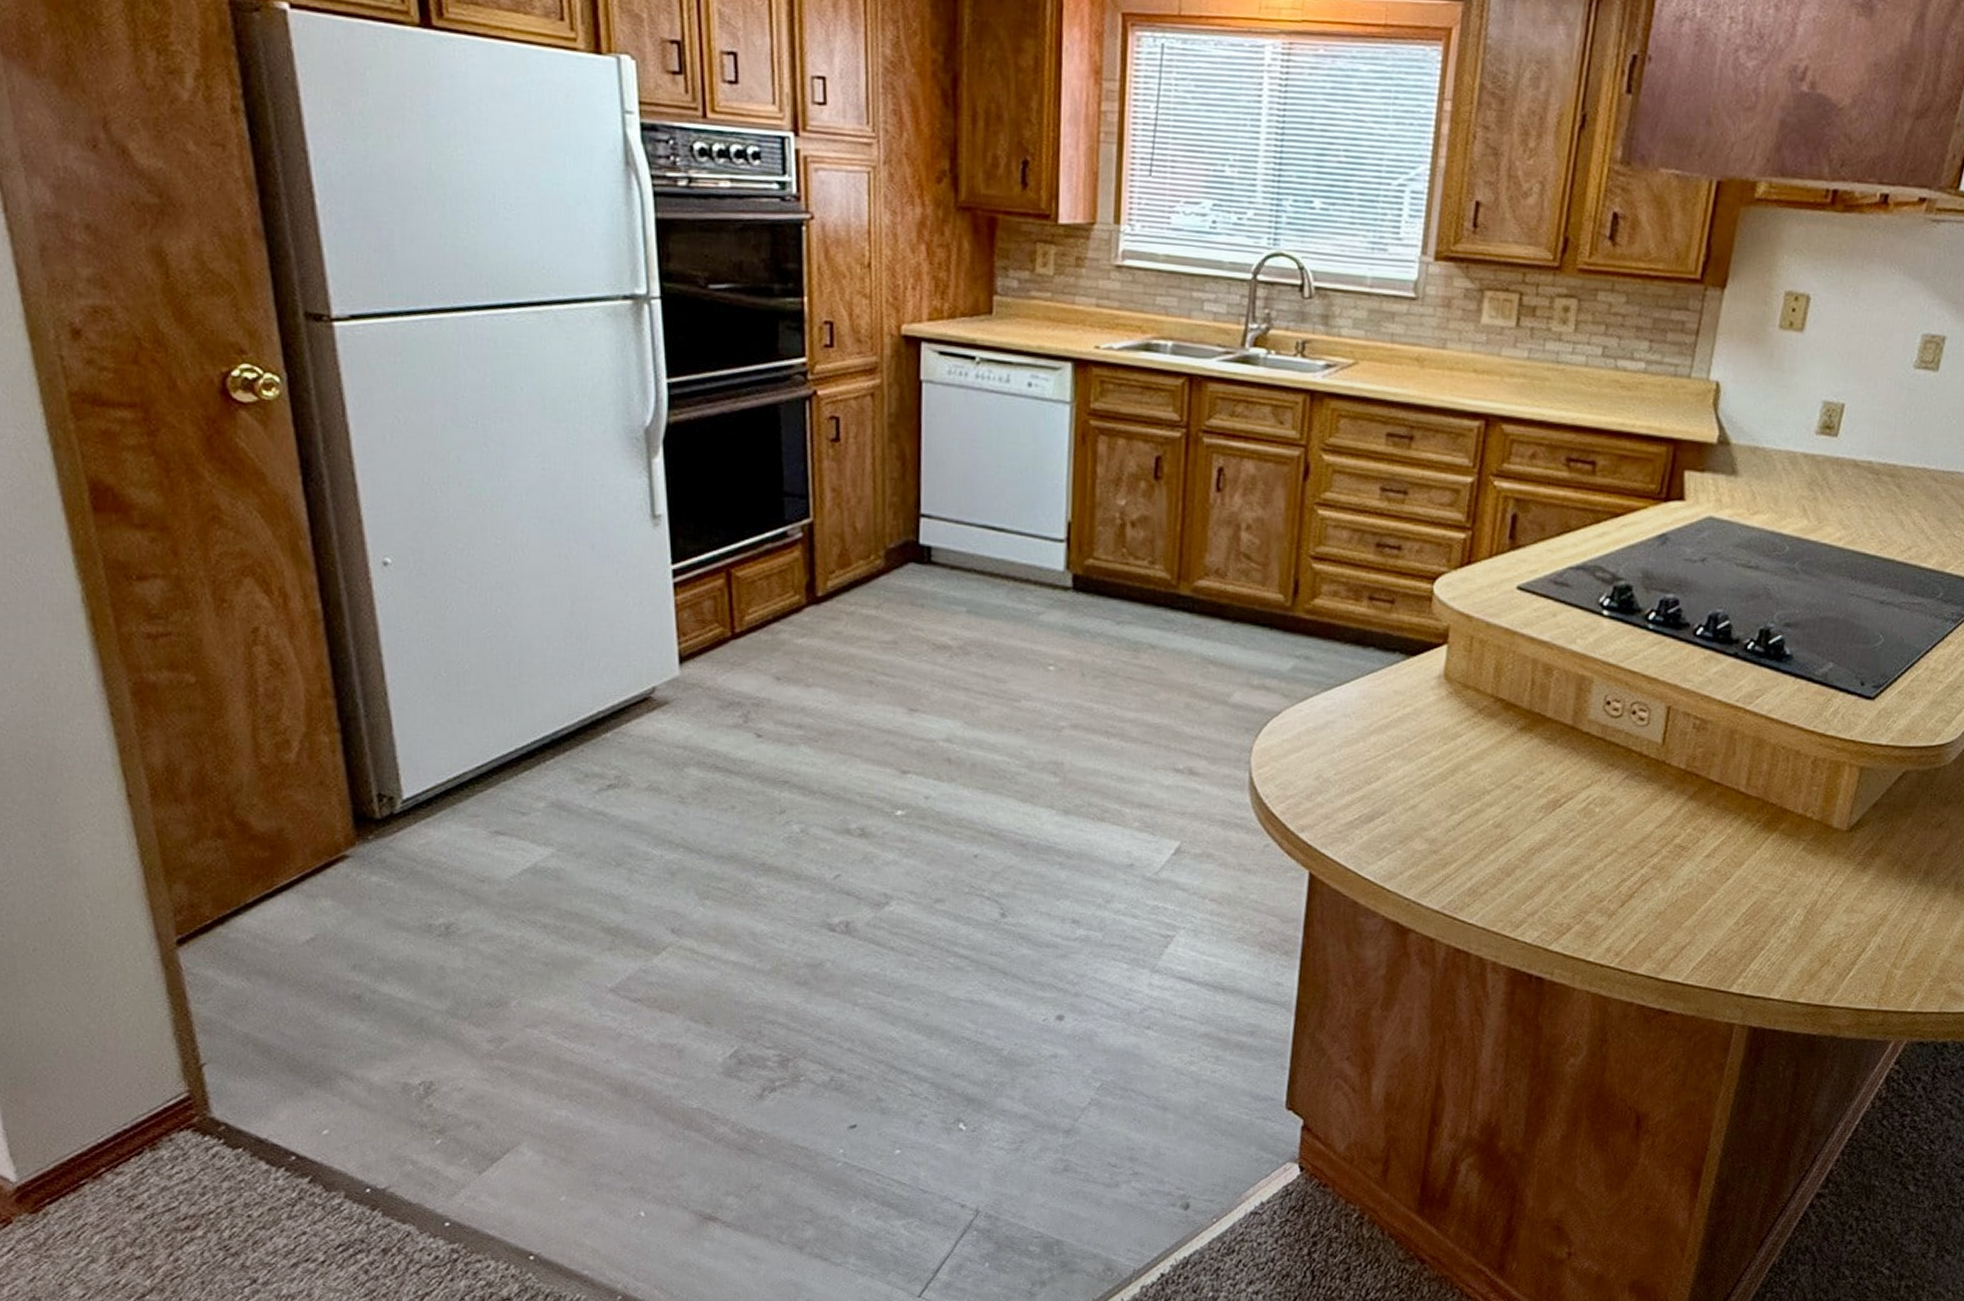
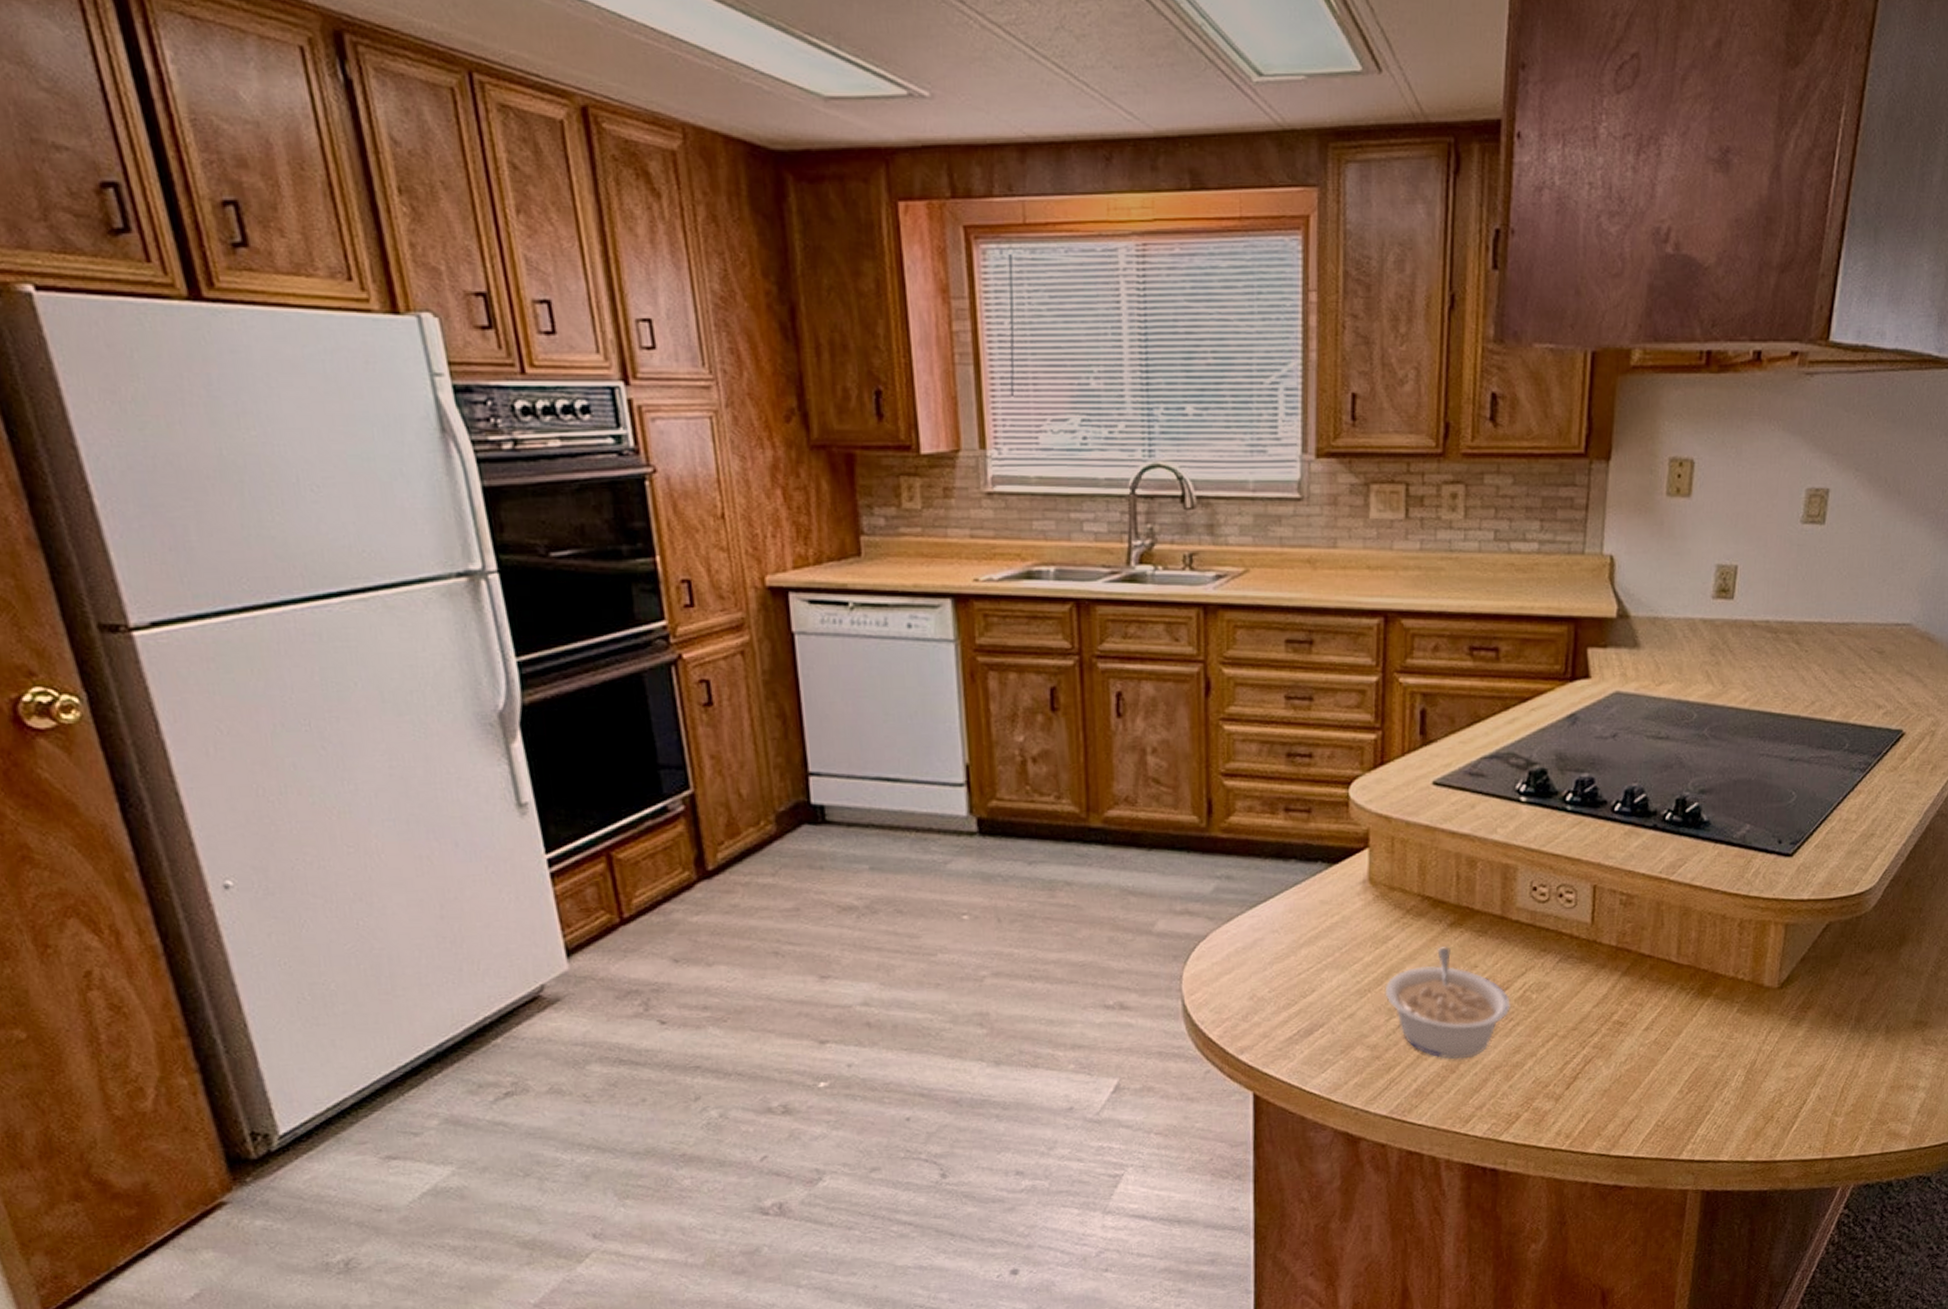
legume: none [1448,750,1573,864] -> present [1384,947,1511,1059]

